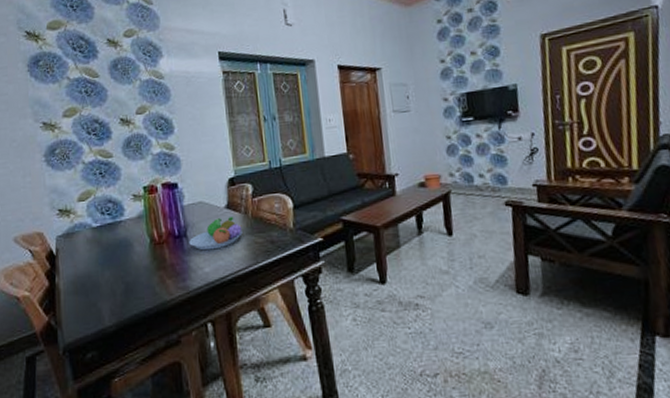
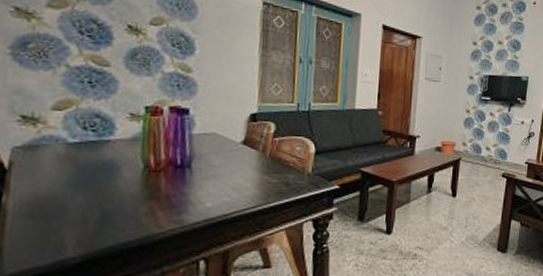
fruit bowl: present [189,217,243,251] -> none [192,153,257,185]

